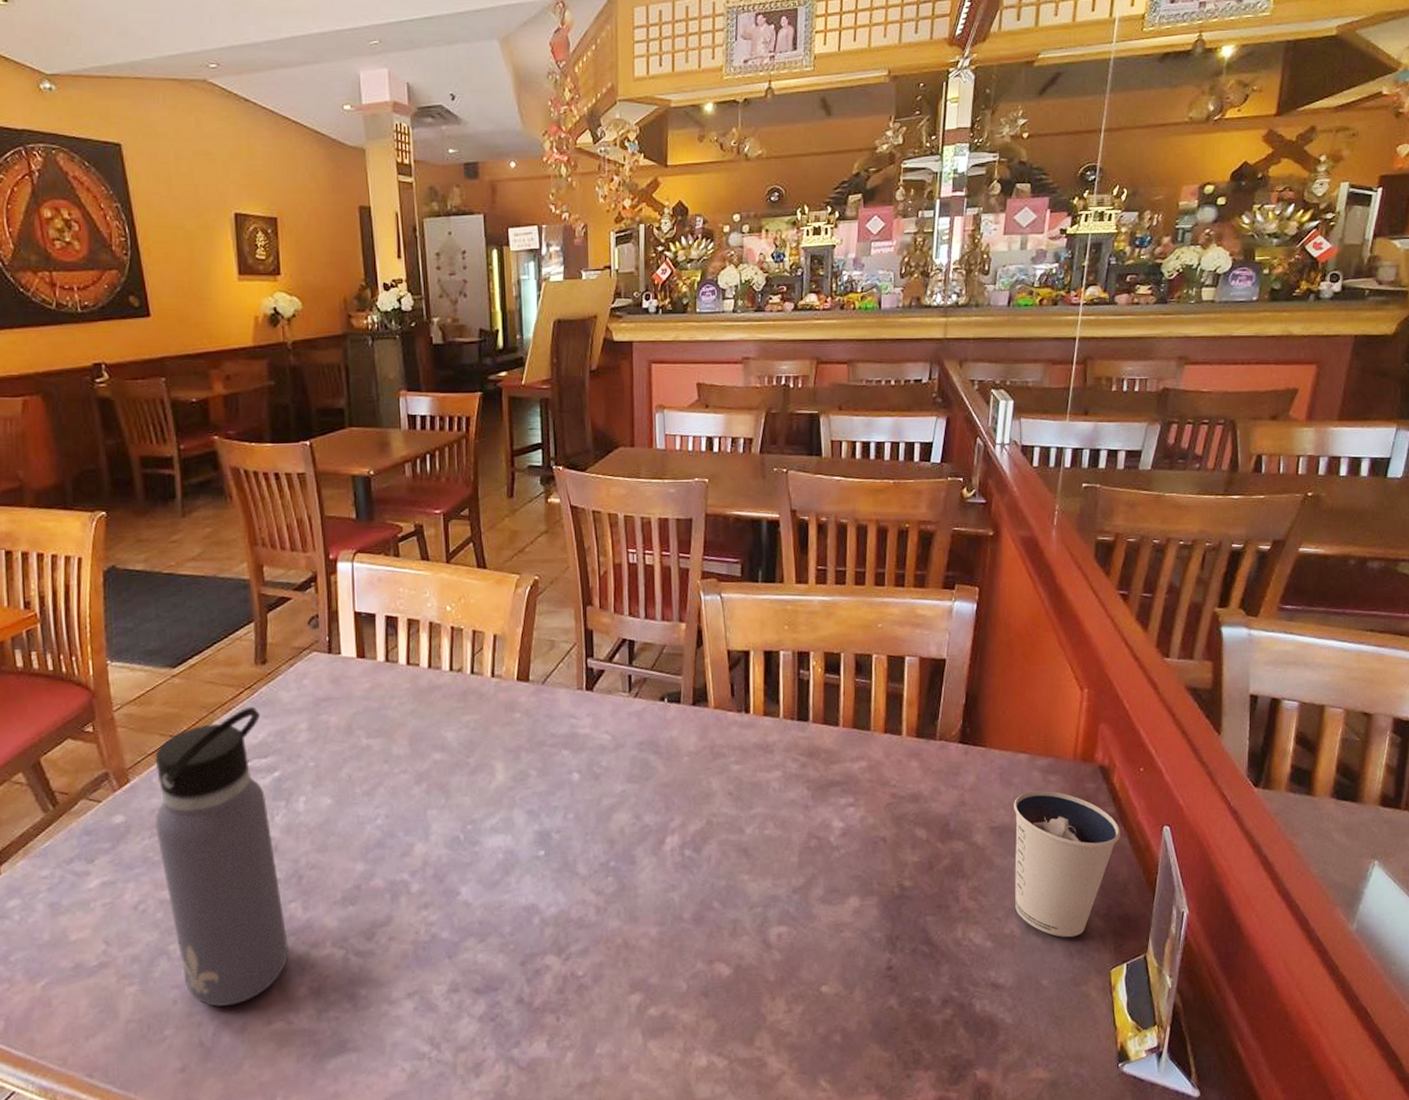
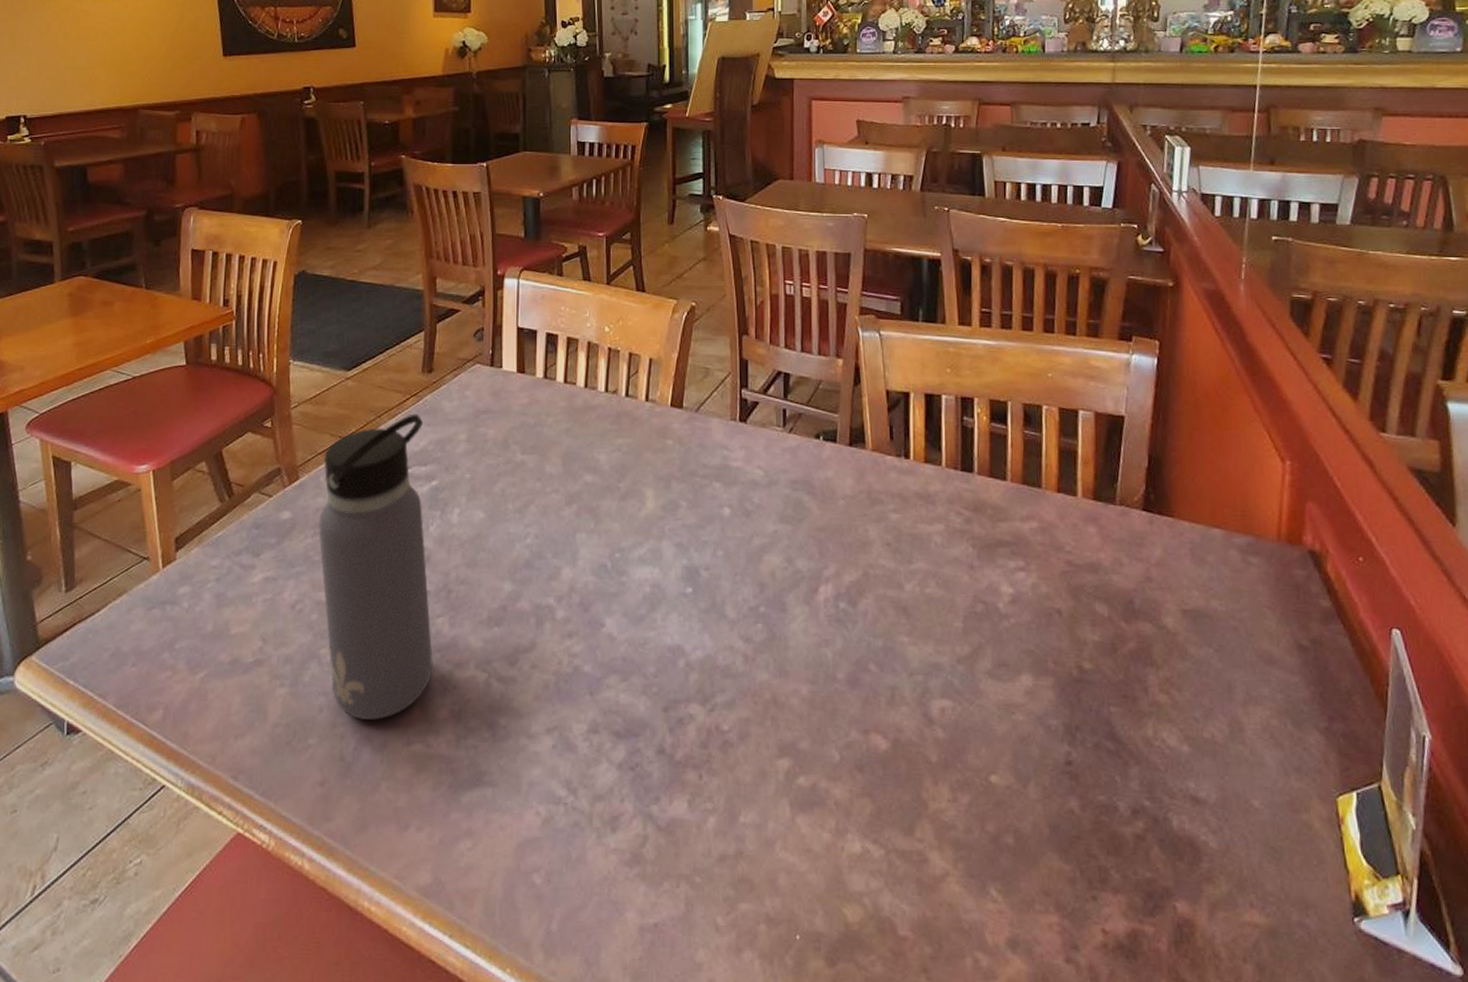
dixie cup: present [1014,790,1121,938] -> none [1209,572,1340,752]

